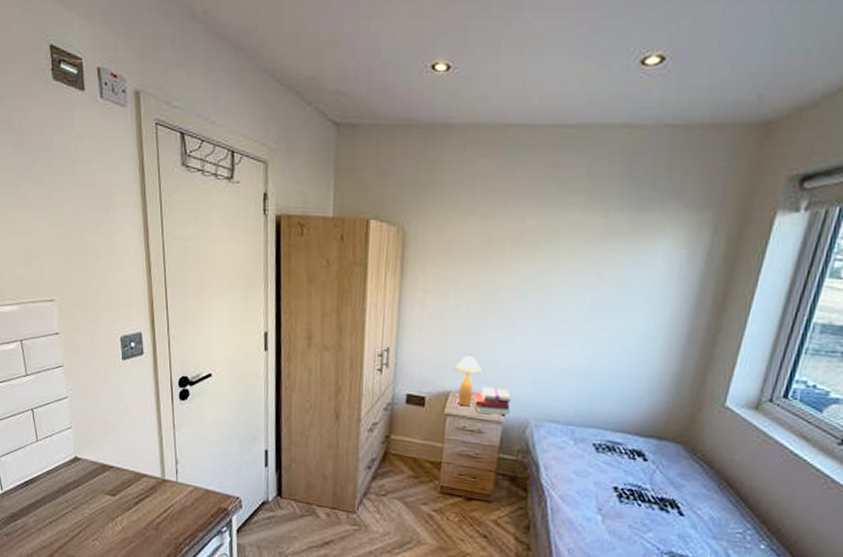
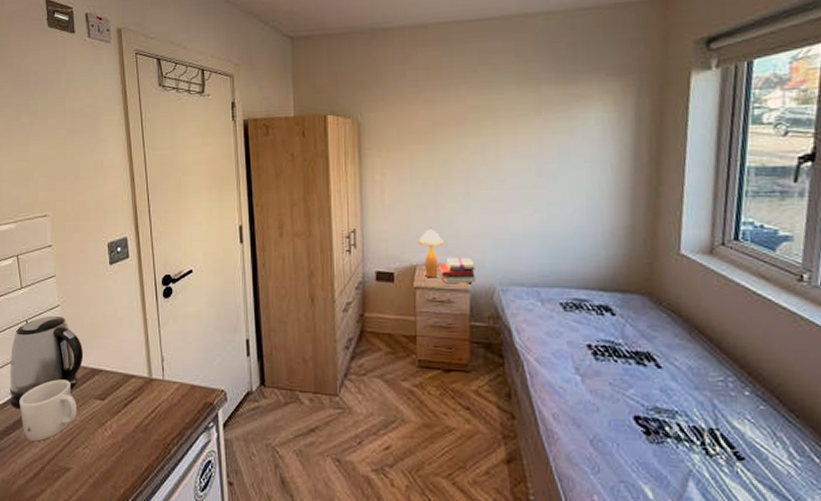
kettle: none [15,407,94,496] -> present [9,315,84,408]
mug: none [26,471,87,530] -> present [19,379,78,442]

